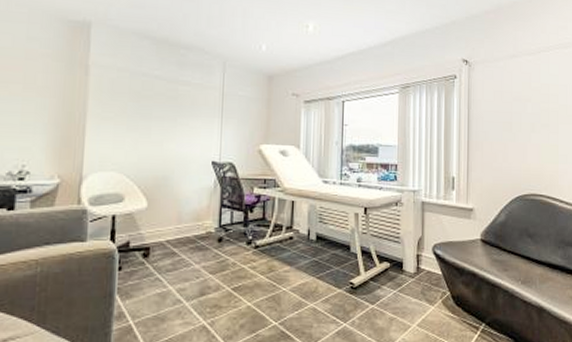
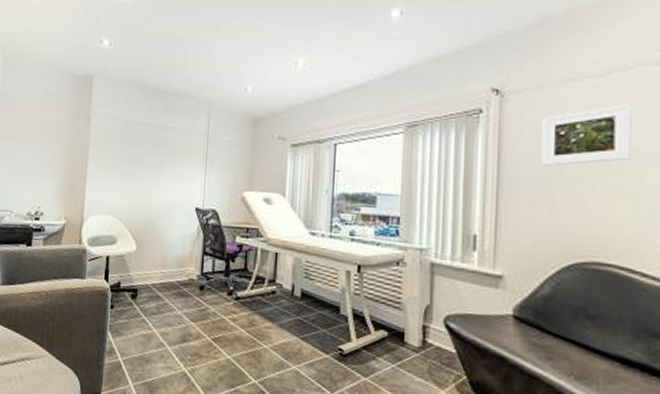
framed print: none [497,75,552,122] -> present [541,102,632,166]

